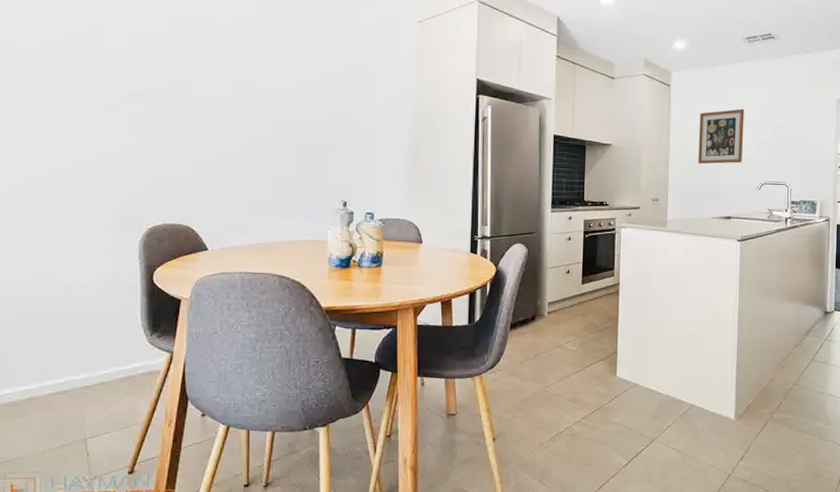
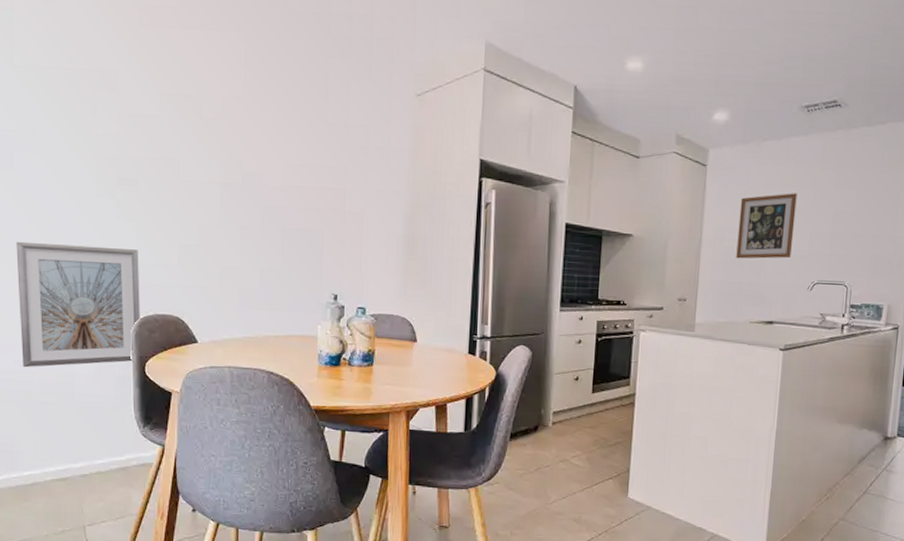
picture frame: none [16,155,149,281] -> present [16,241,140,368]

